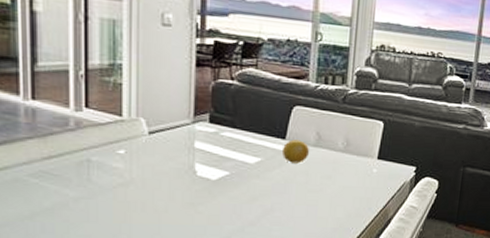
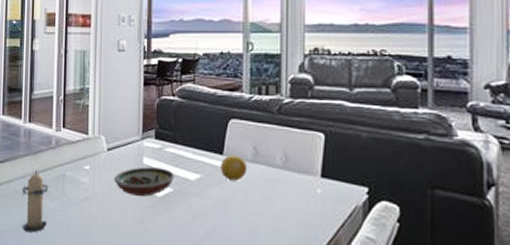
candle: none [25,155,67,224] -> present [22,170,49,233]
decorative bowl: none [157,151,232,180] -> present [113,167,175,197]

